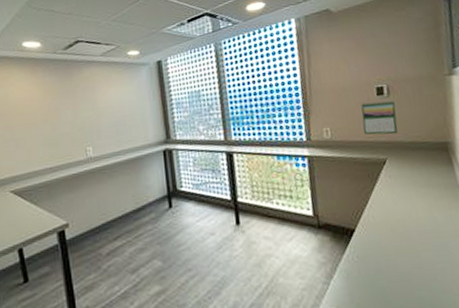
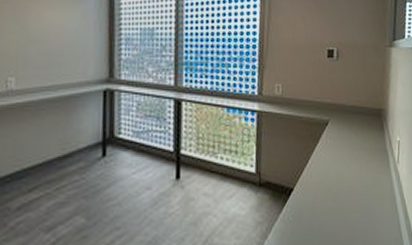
calendar: present [361,100,398,135] -> none [312,63,343,97]

